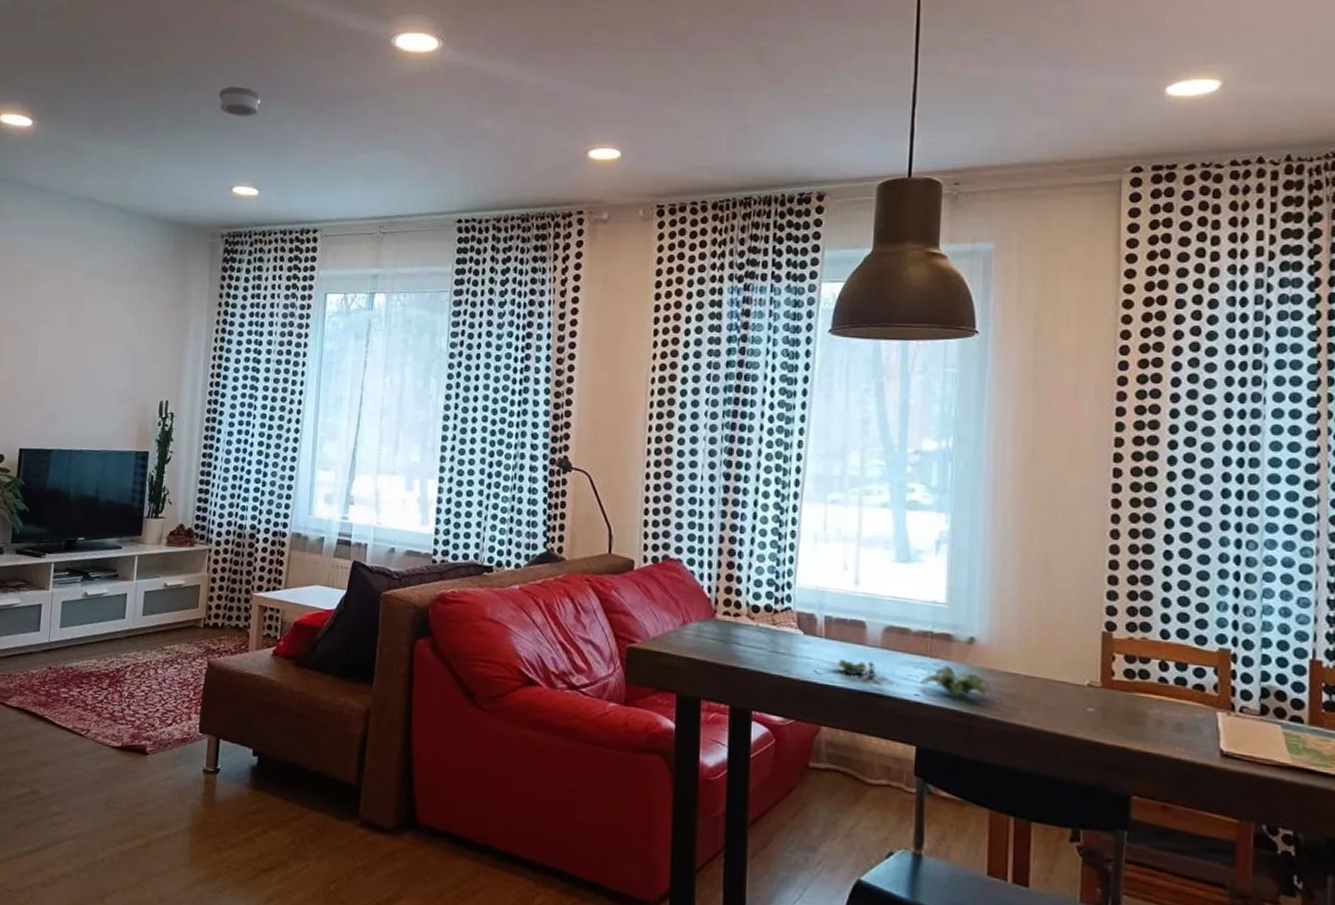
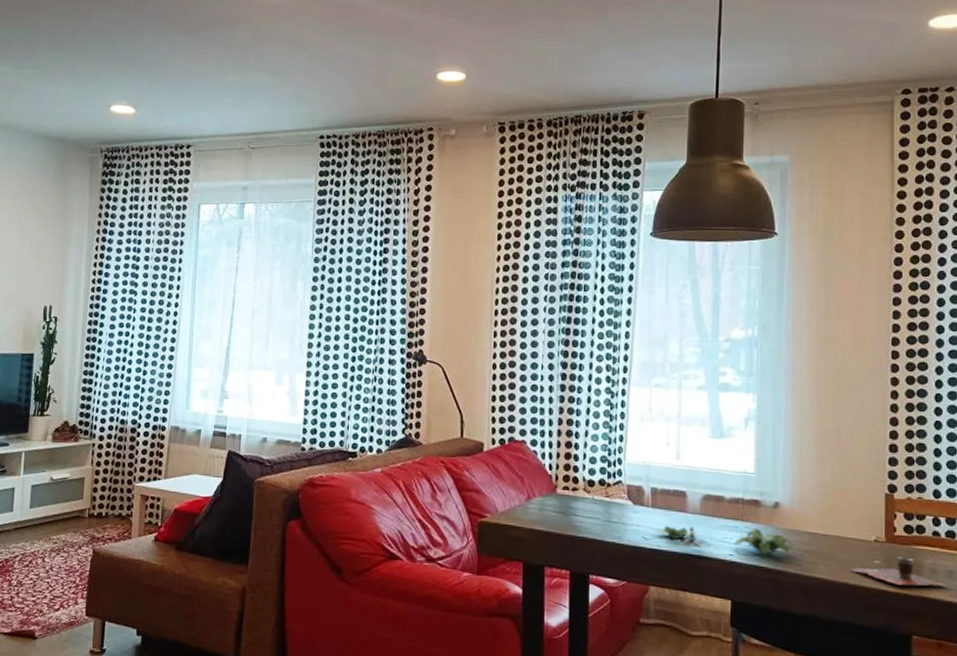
smoke detector: present [218,86,261,117] -> none [96,12,137,41]
cup: none [1058,704,1175,741] -> present [850,556,947,586]

